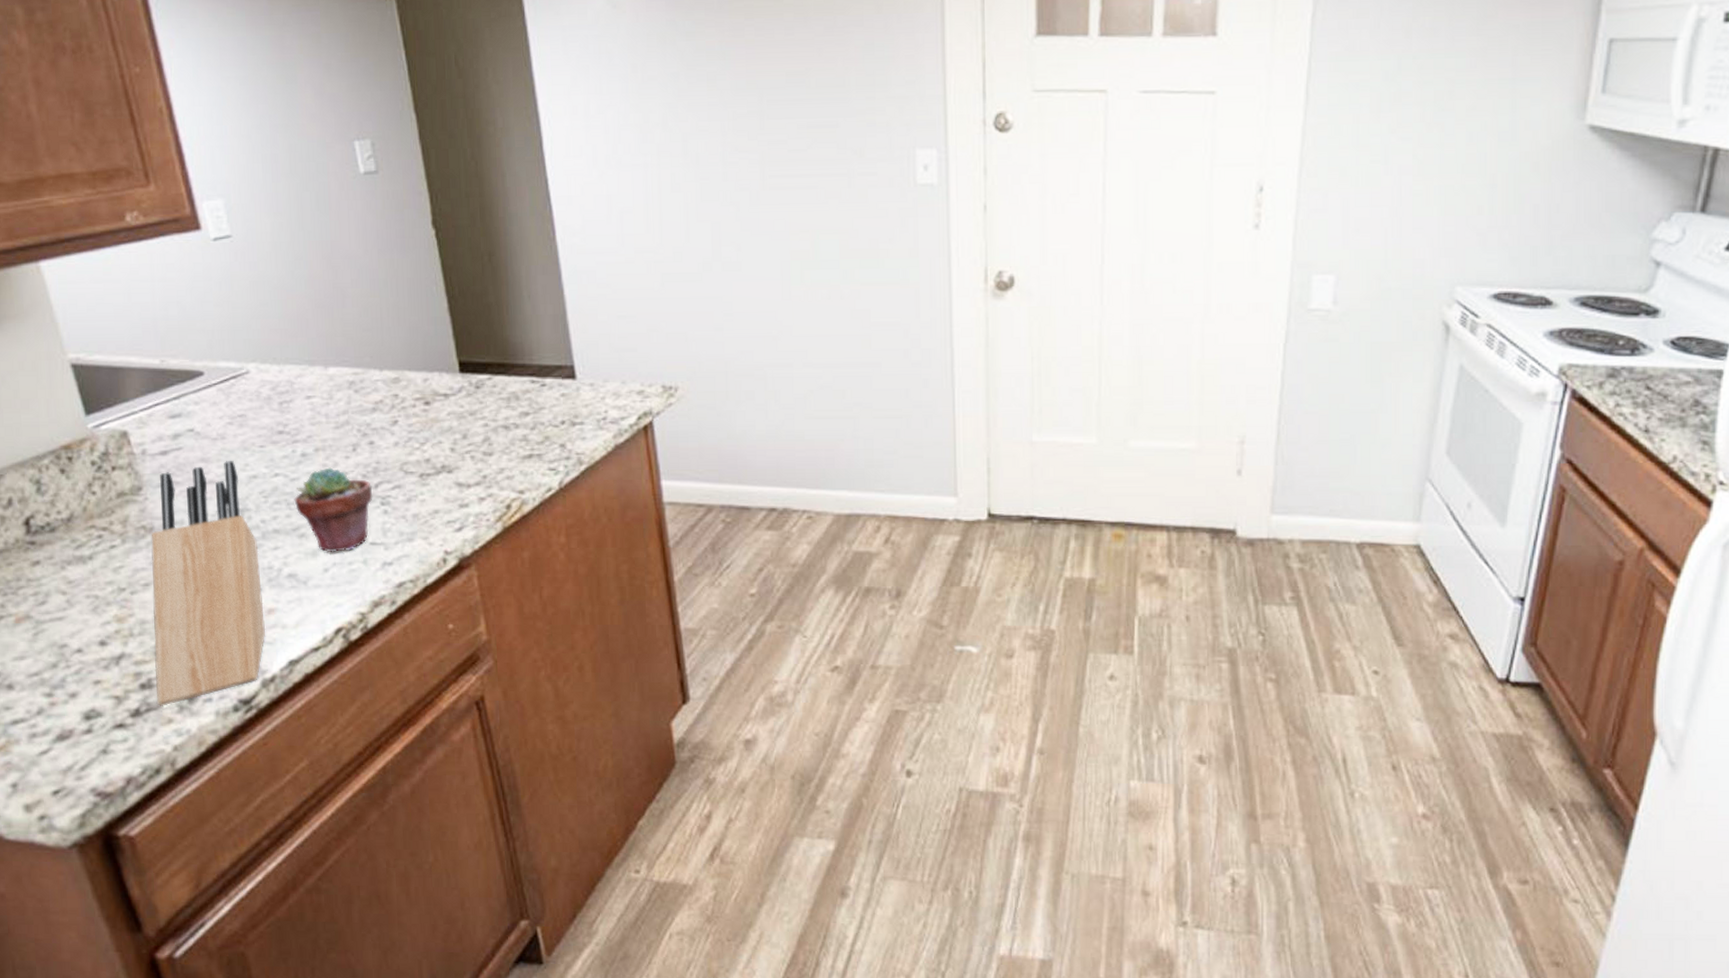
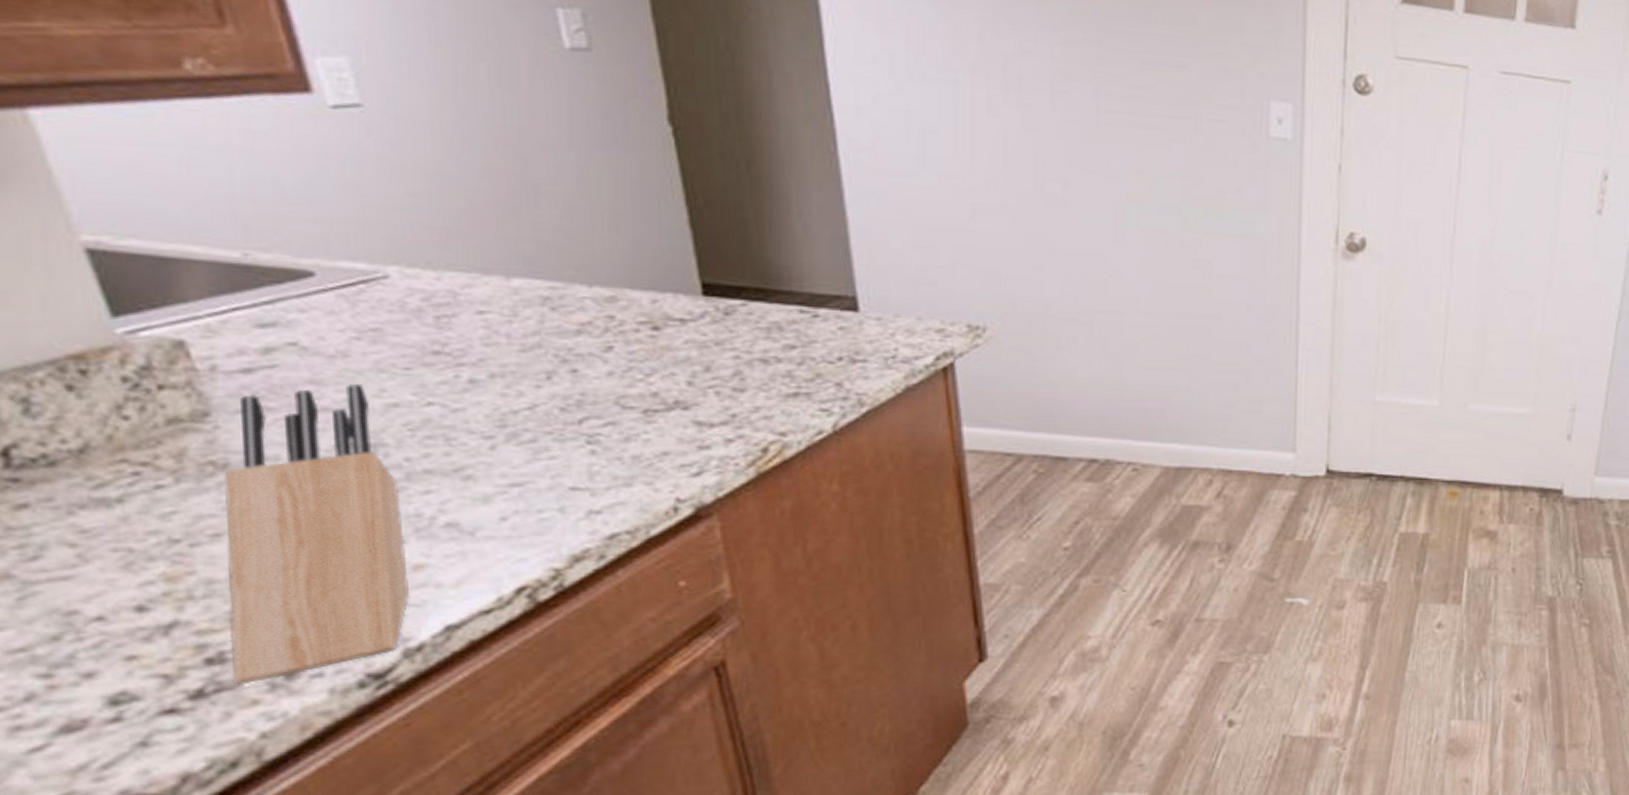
potted succulent: present [294,467,373,553] -> none [456,397,575,499]

